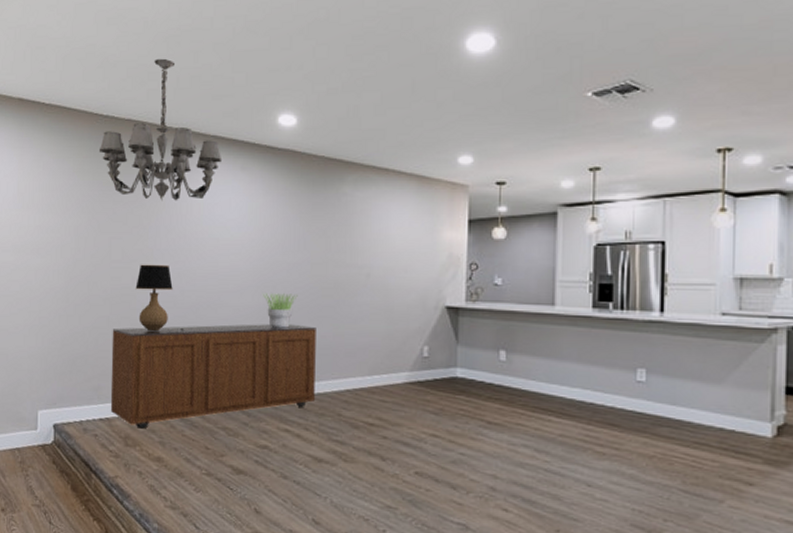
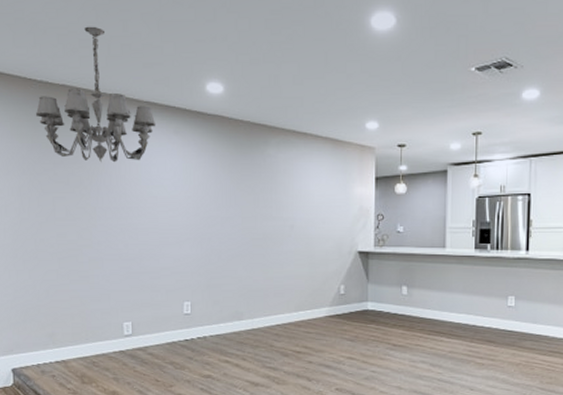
sideboard: present [110,324,316,429] -> none [62,270,250,368]
table lamp: present [135,264,184,333] -> none [81,221,130,282]
potted plant: present [263,293,298,328] -> none [200,244,231,274]

